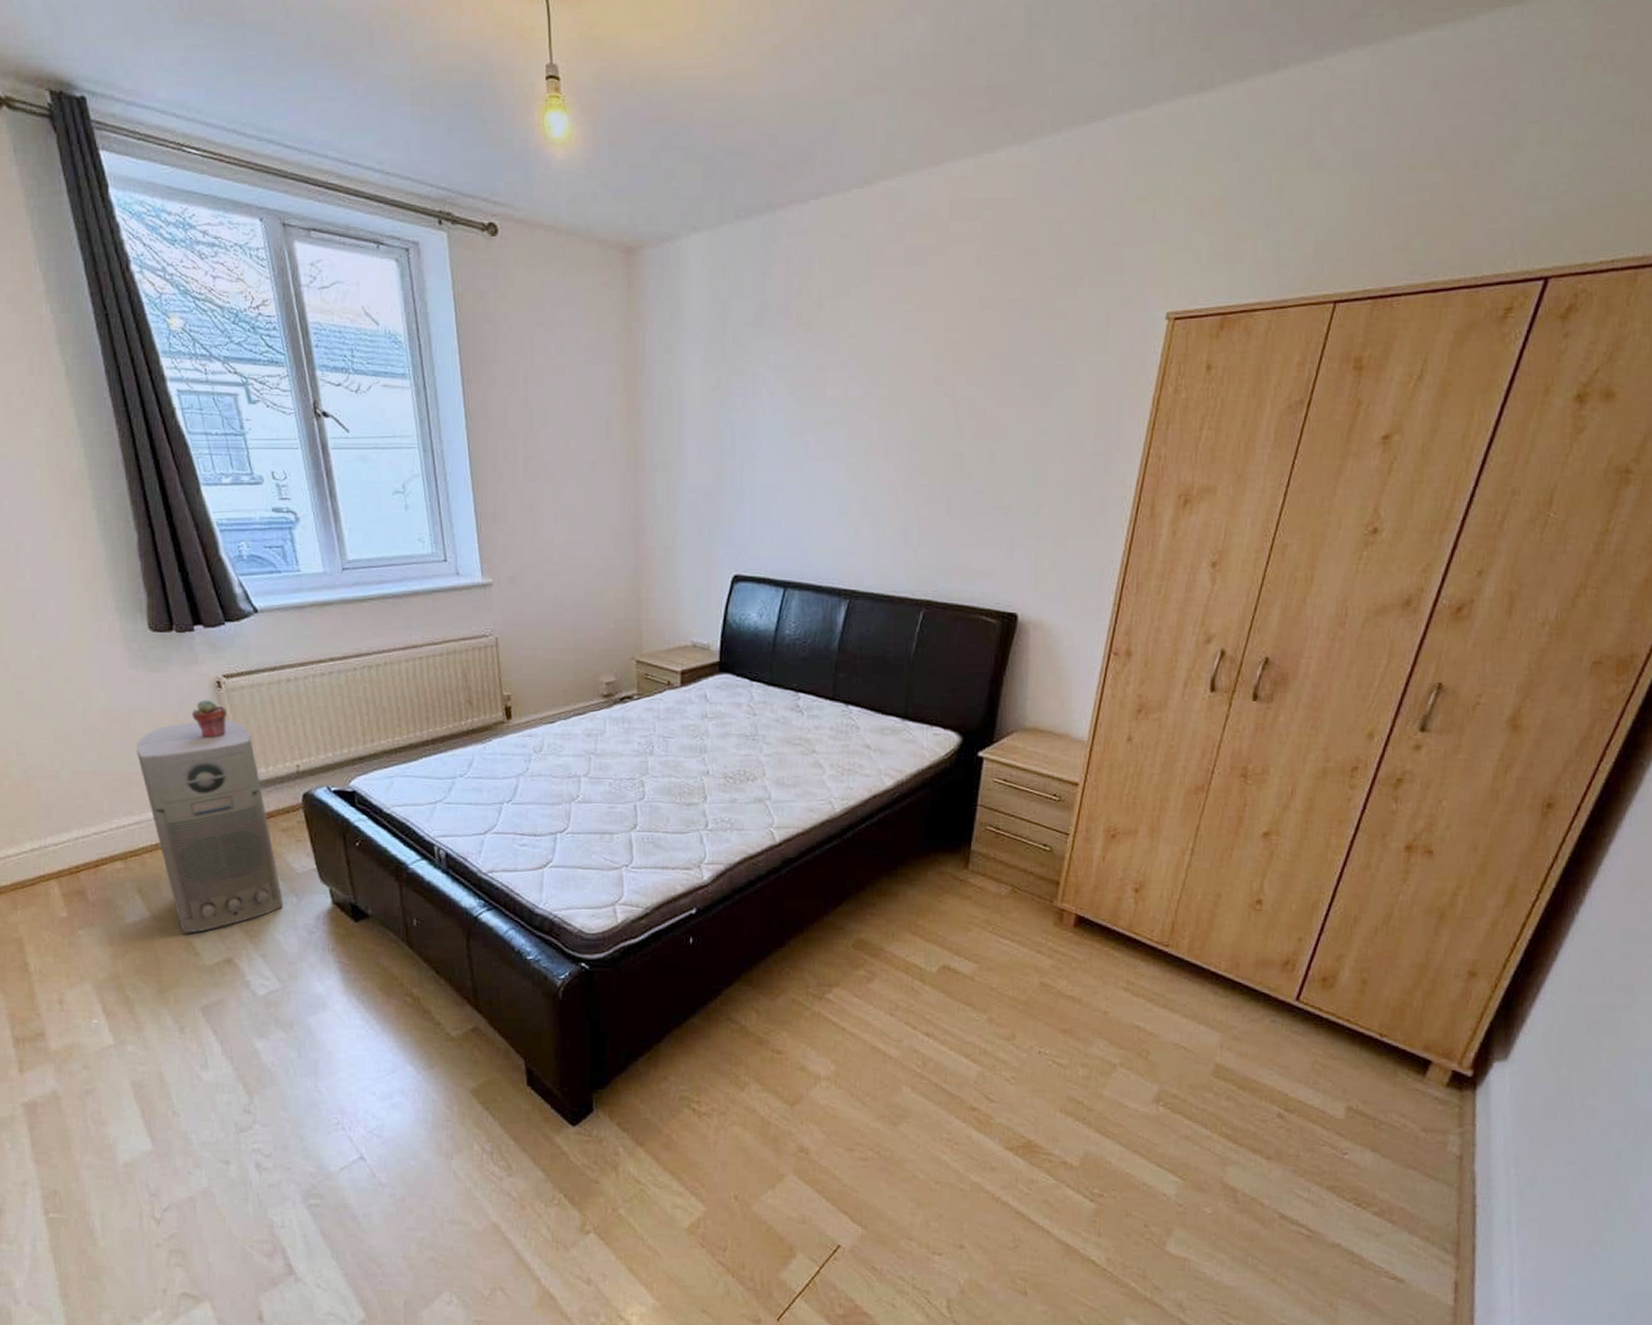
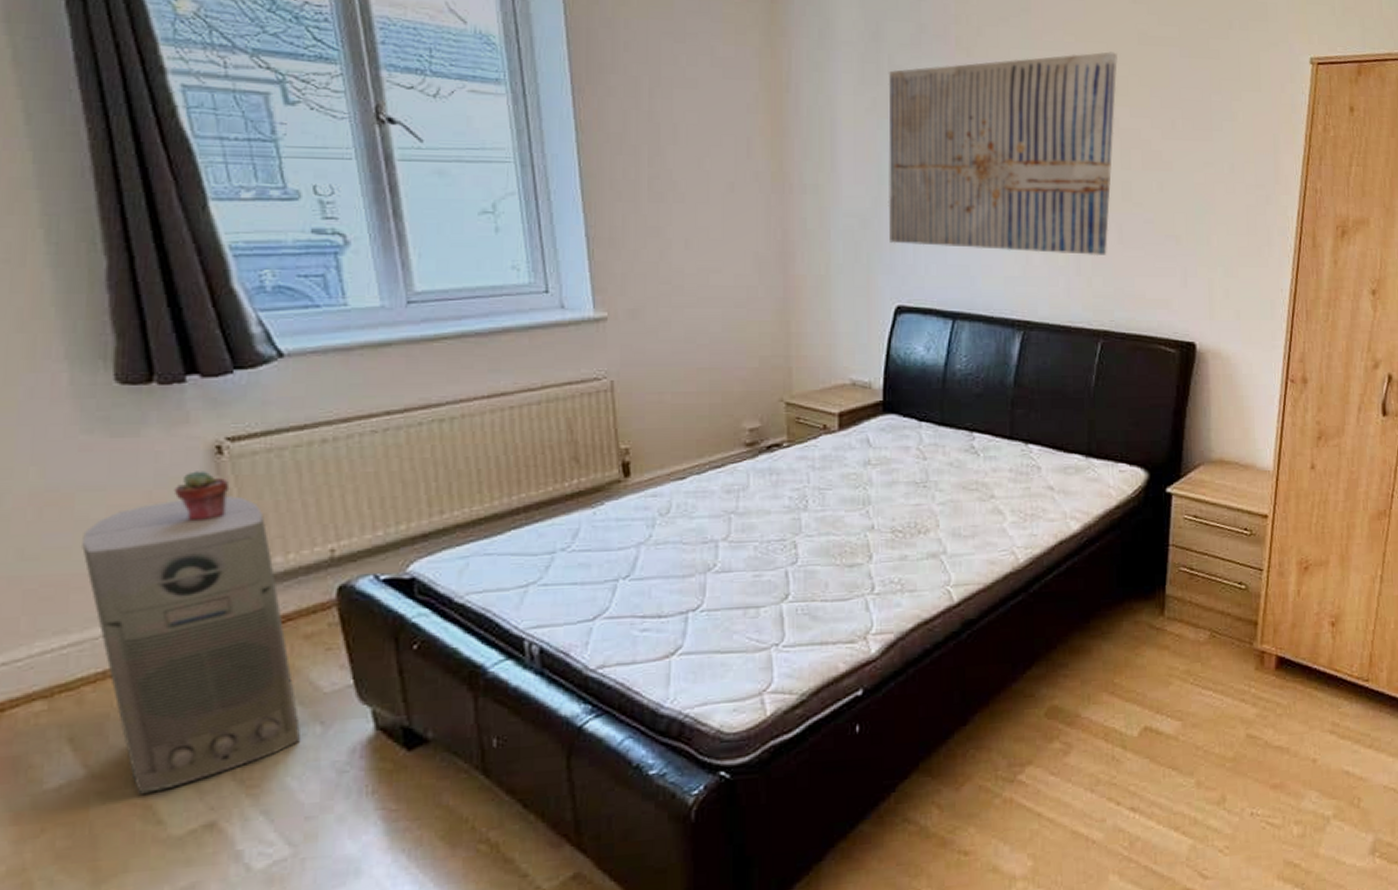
wall art: none [728,318,957,528] -> present [888,51,1118,256]

